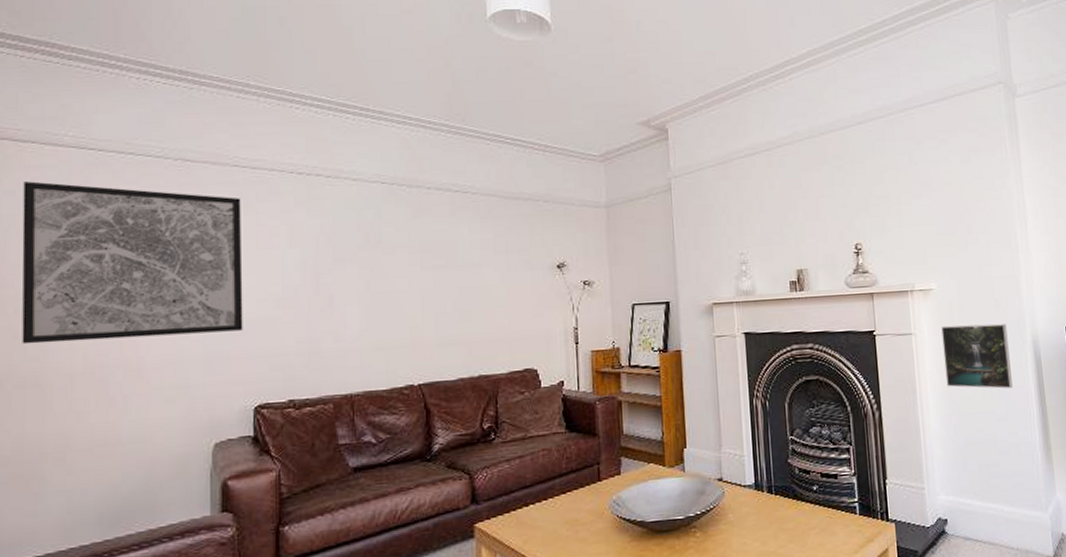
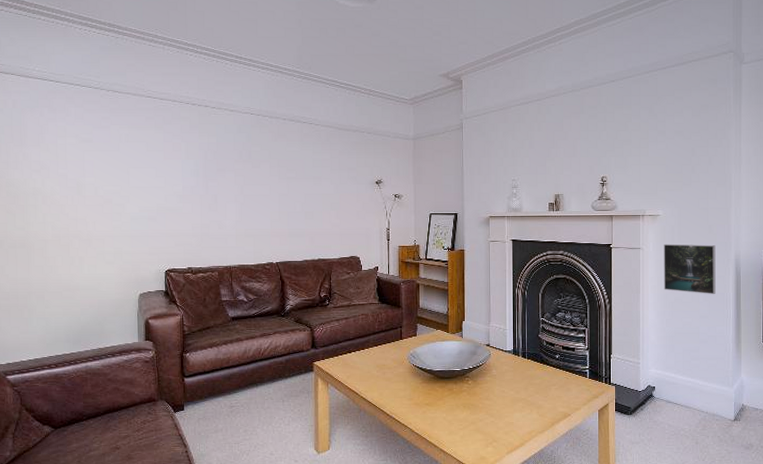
wall art: present [22,181,243,345] -> none [8,103,157,218]

